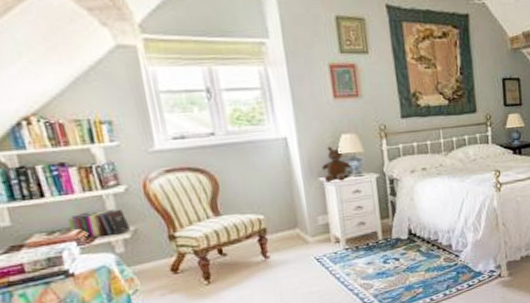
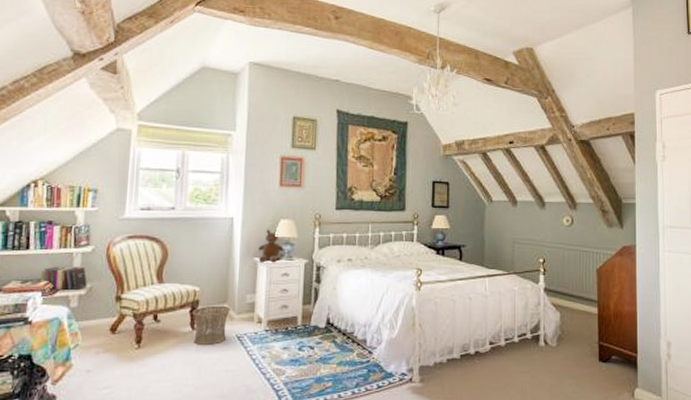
basket: none [261,230,304,273] -> present [192,305,231,345]

